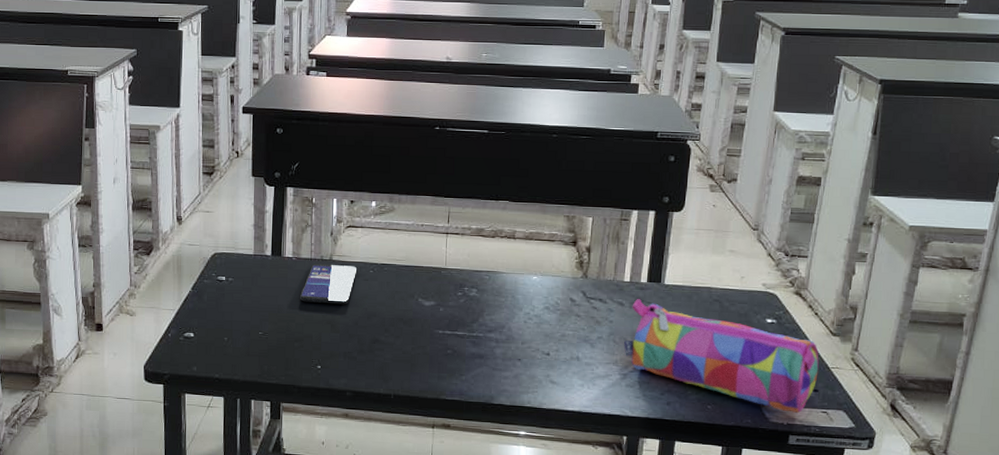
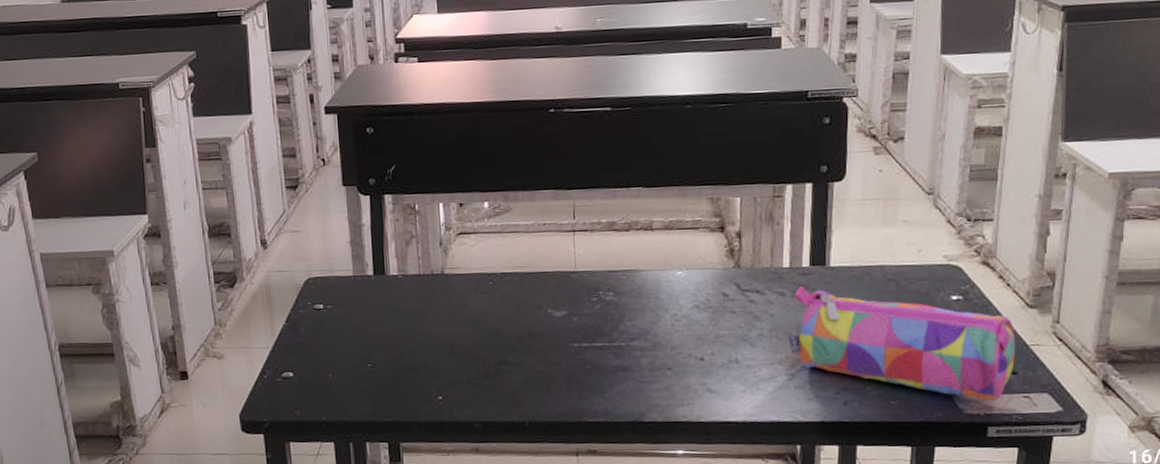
smartphone: present [300,263,358,305] -> none [411,278,474,325]

